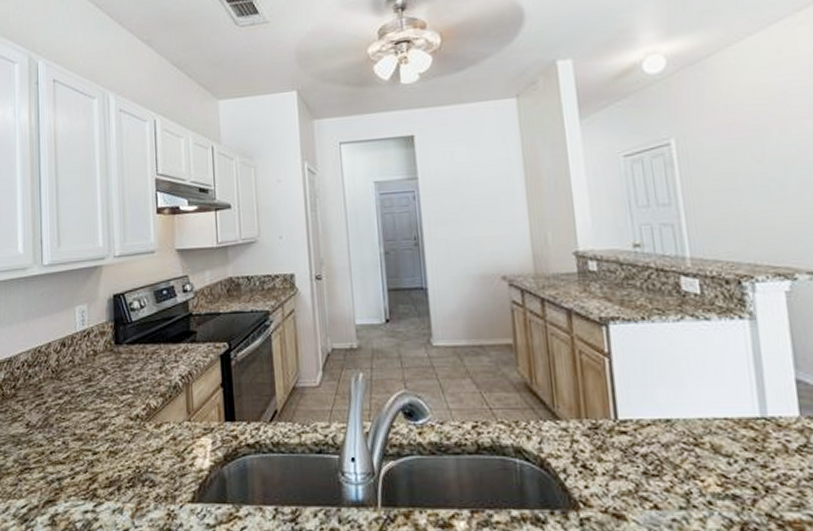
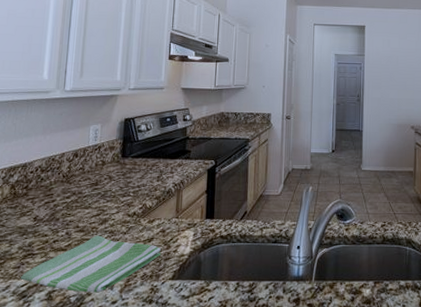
dish towel: none [20,444,174,518] -> present [21,235,161,293]

